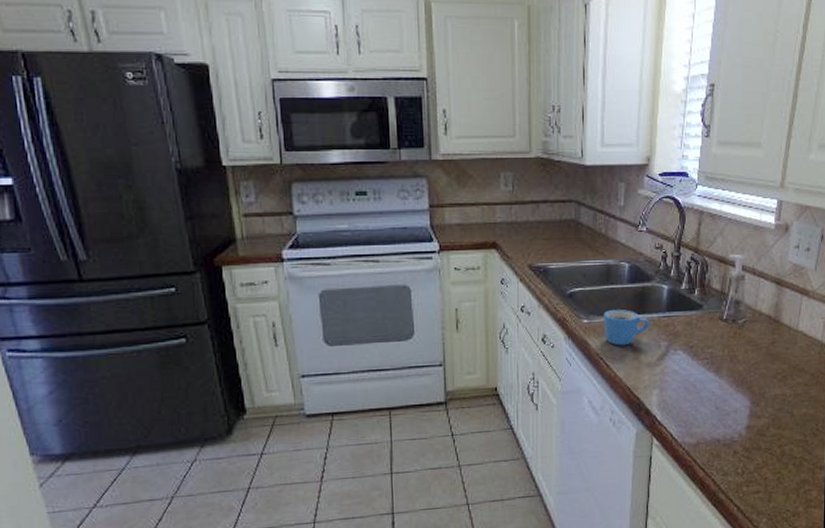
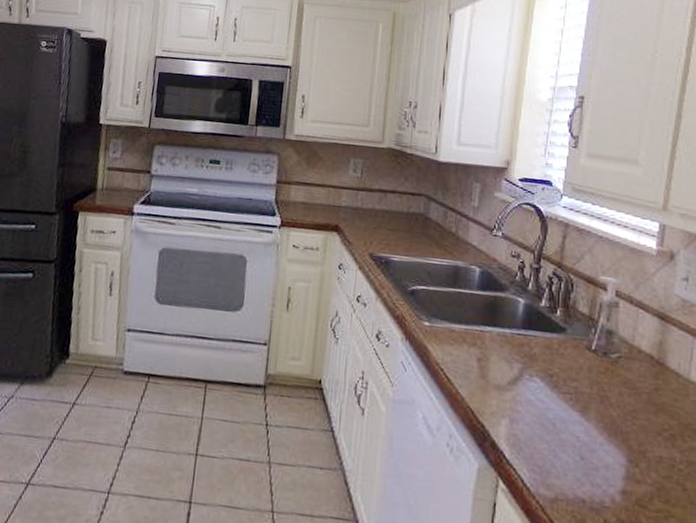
mug: present [603,310,650,346] -> none [447,316,501,360]

